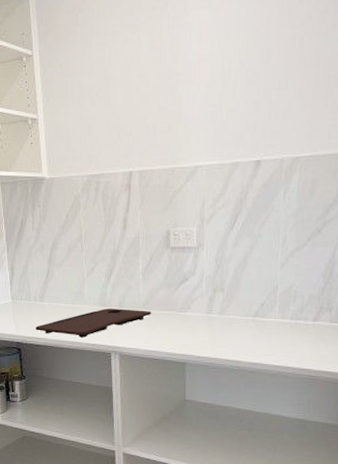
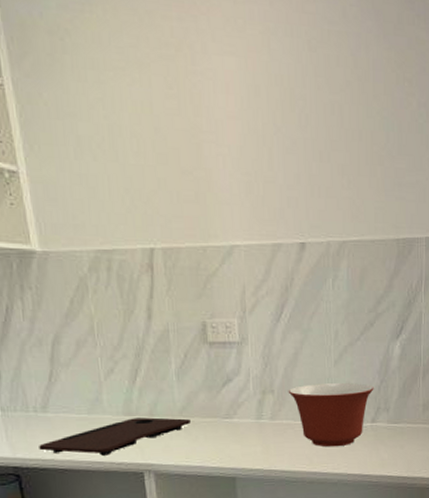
mixing bowl: none [236,284,318,342] -> present [288,383,374,447]

